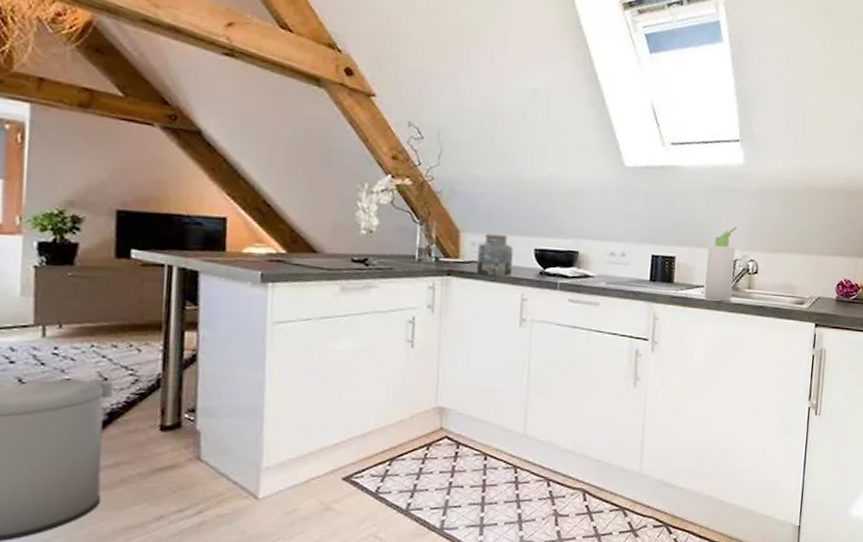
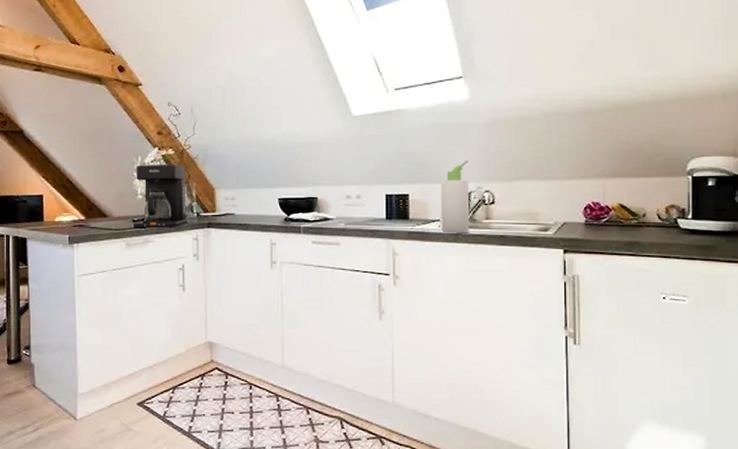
coffee maker: none [352,193,425,273] -> present [133,163,188,230]
jar: present [476,233,514,277] -> none [230,188,260,225]

